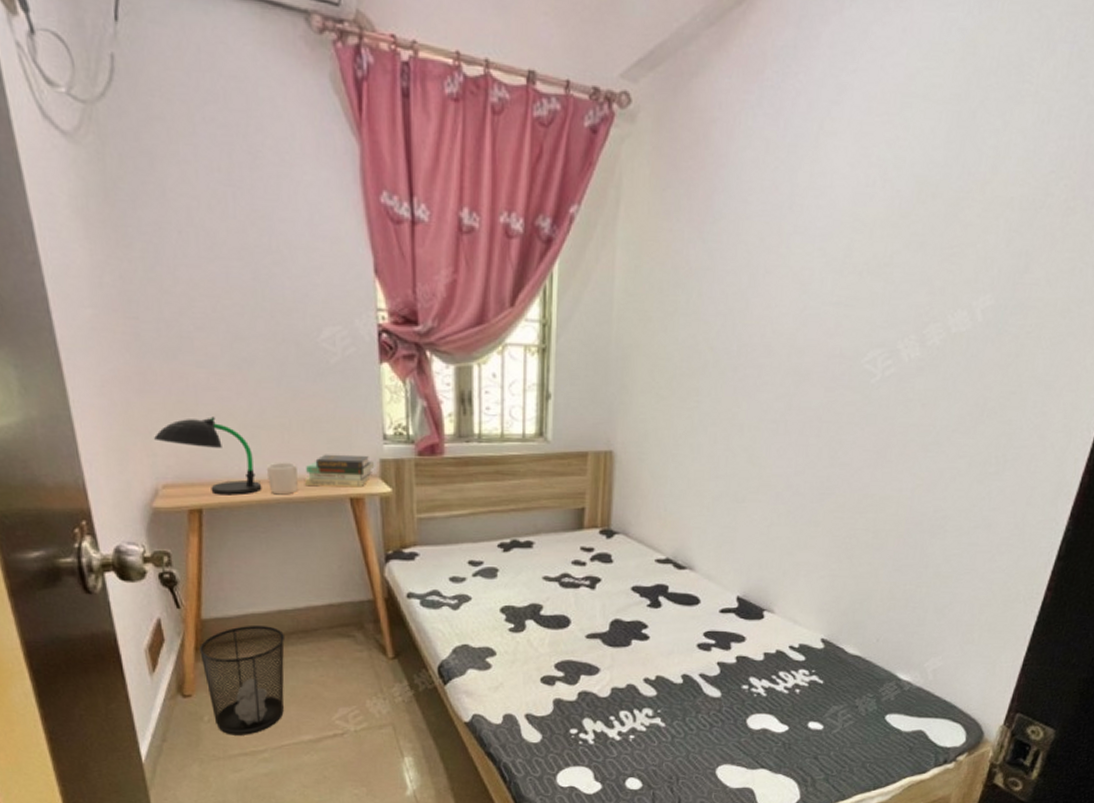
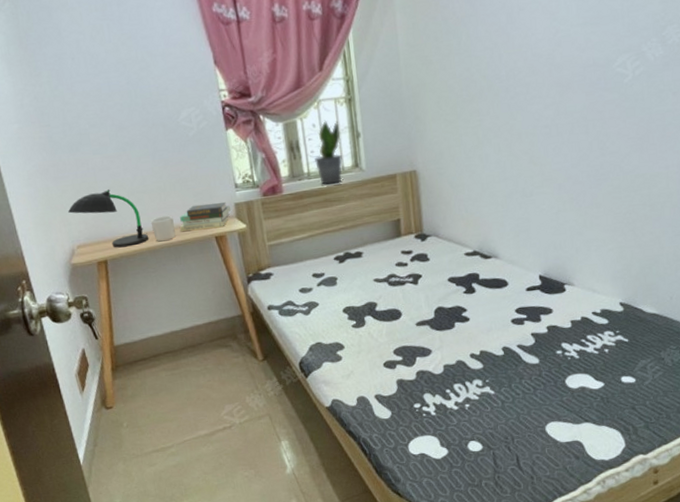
waste bin: present [200,626,285,735] -> none [115,345,183,436]
potted plant: none [490,370,526,453] -> present [315,120,342,185]

